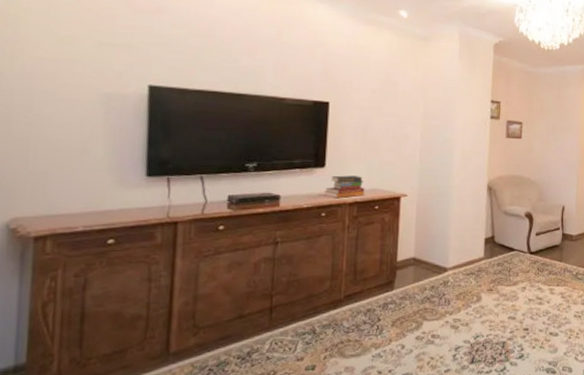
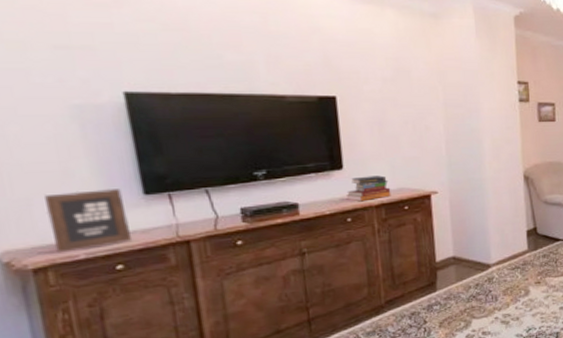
picture frame: none [58,169,128,224] -> present [44,189,133,253]

